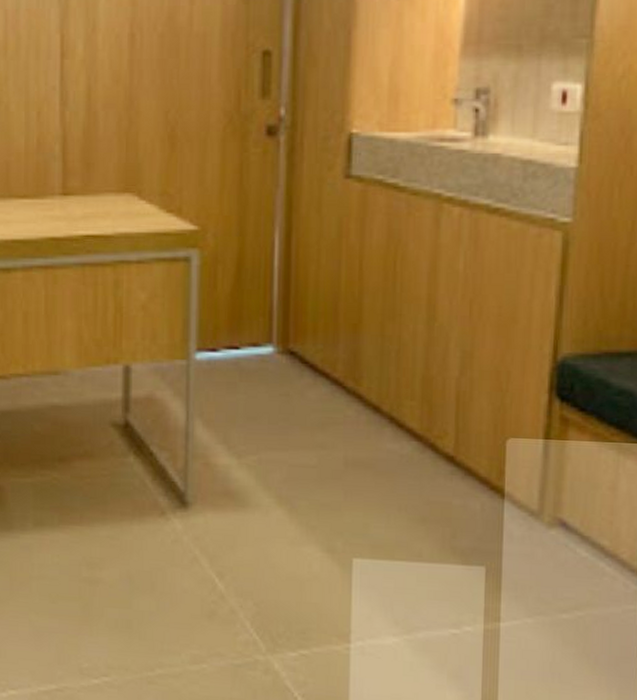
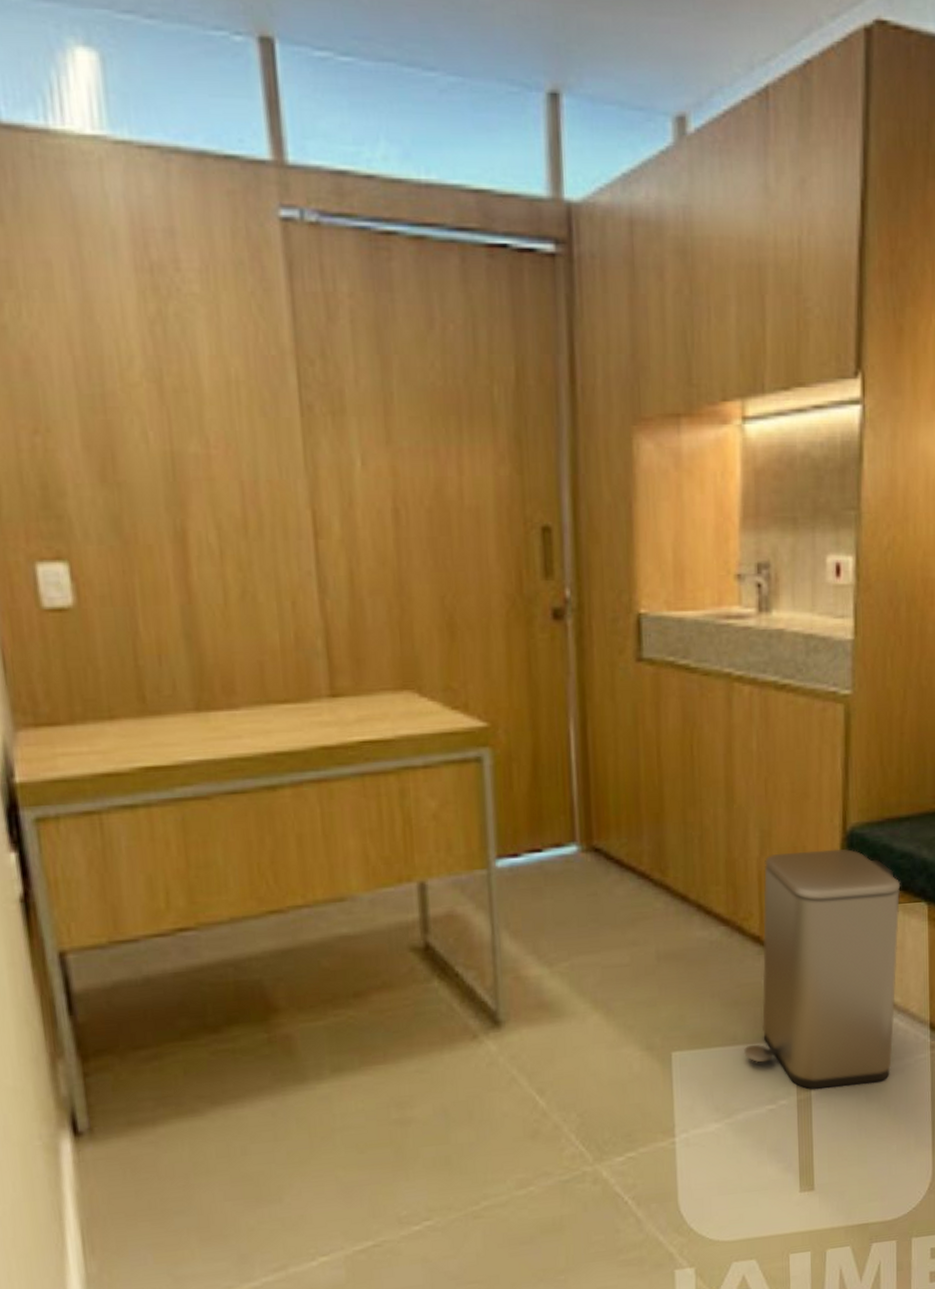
pedal bin: none [429,375,617,627] -> present [744,848,901,1090]

